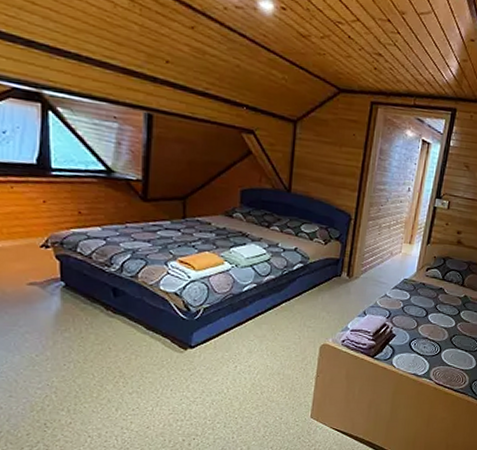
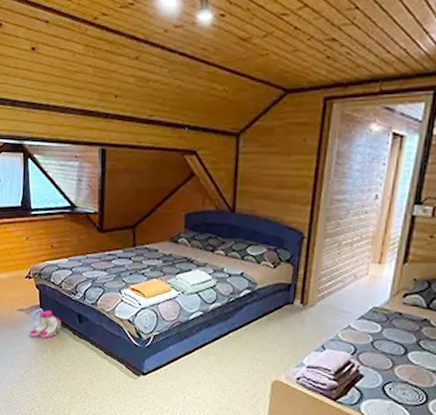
boots: none [45,283,90,315] -> present [30,310,61,338]

